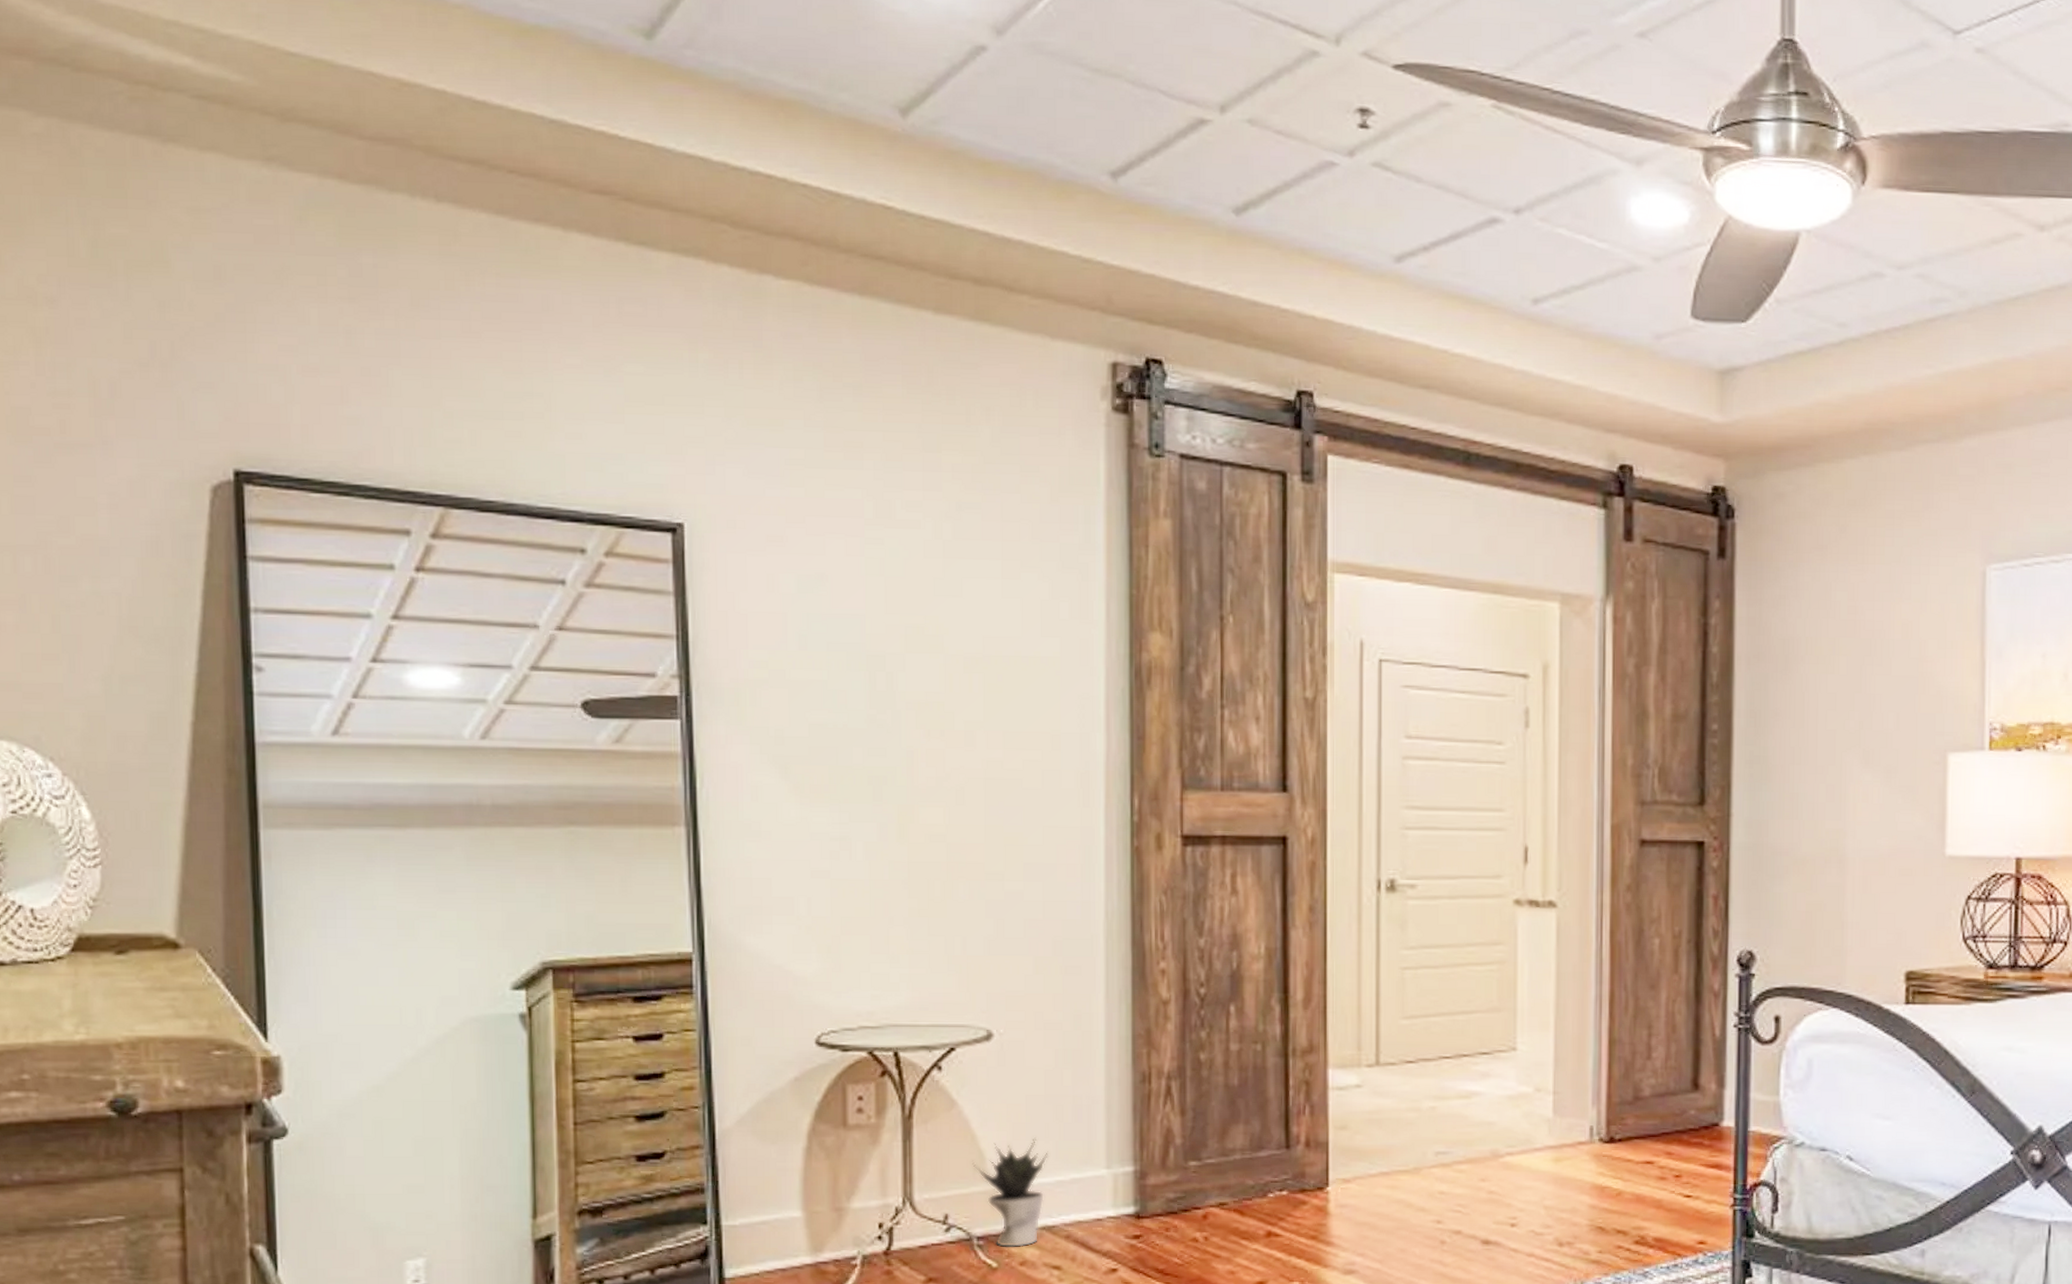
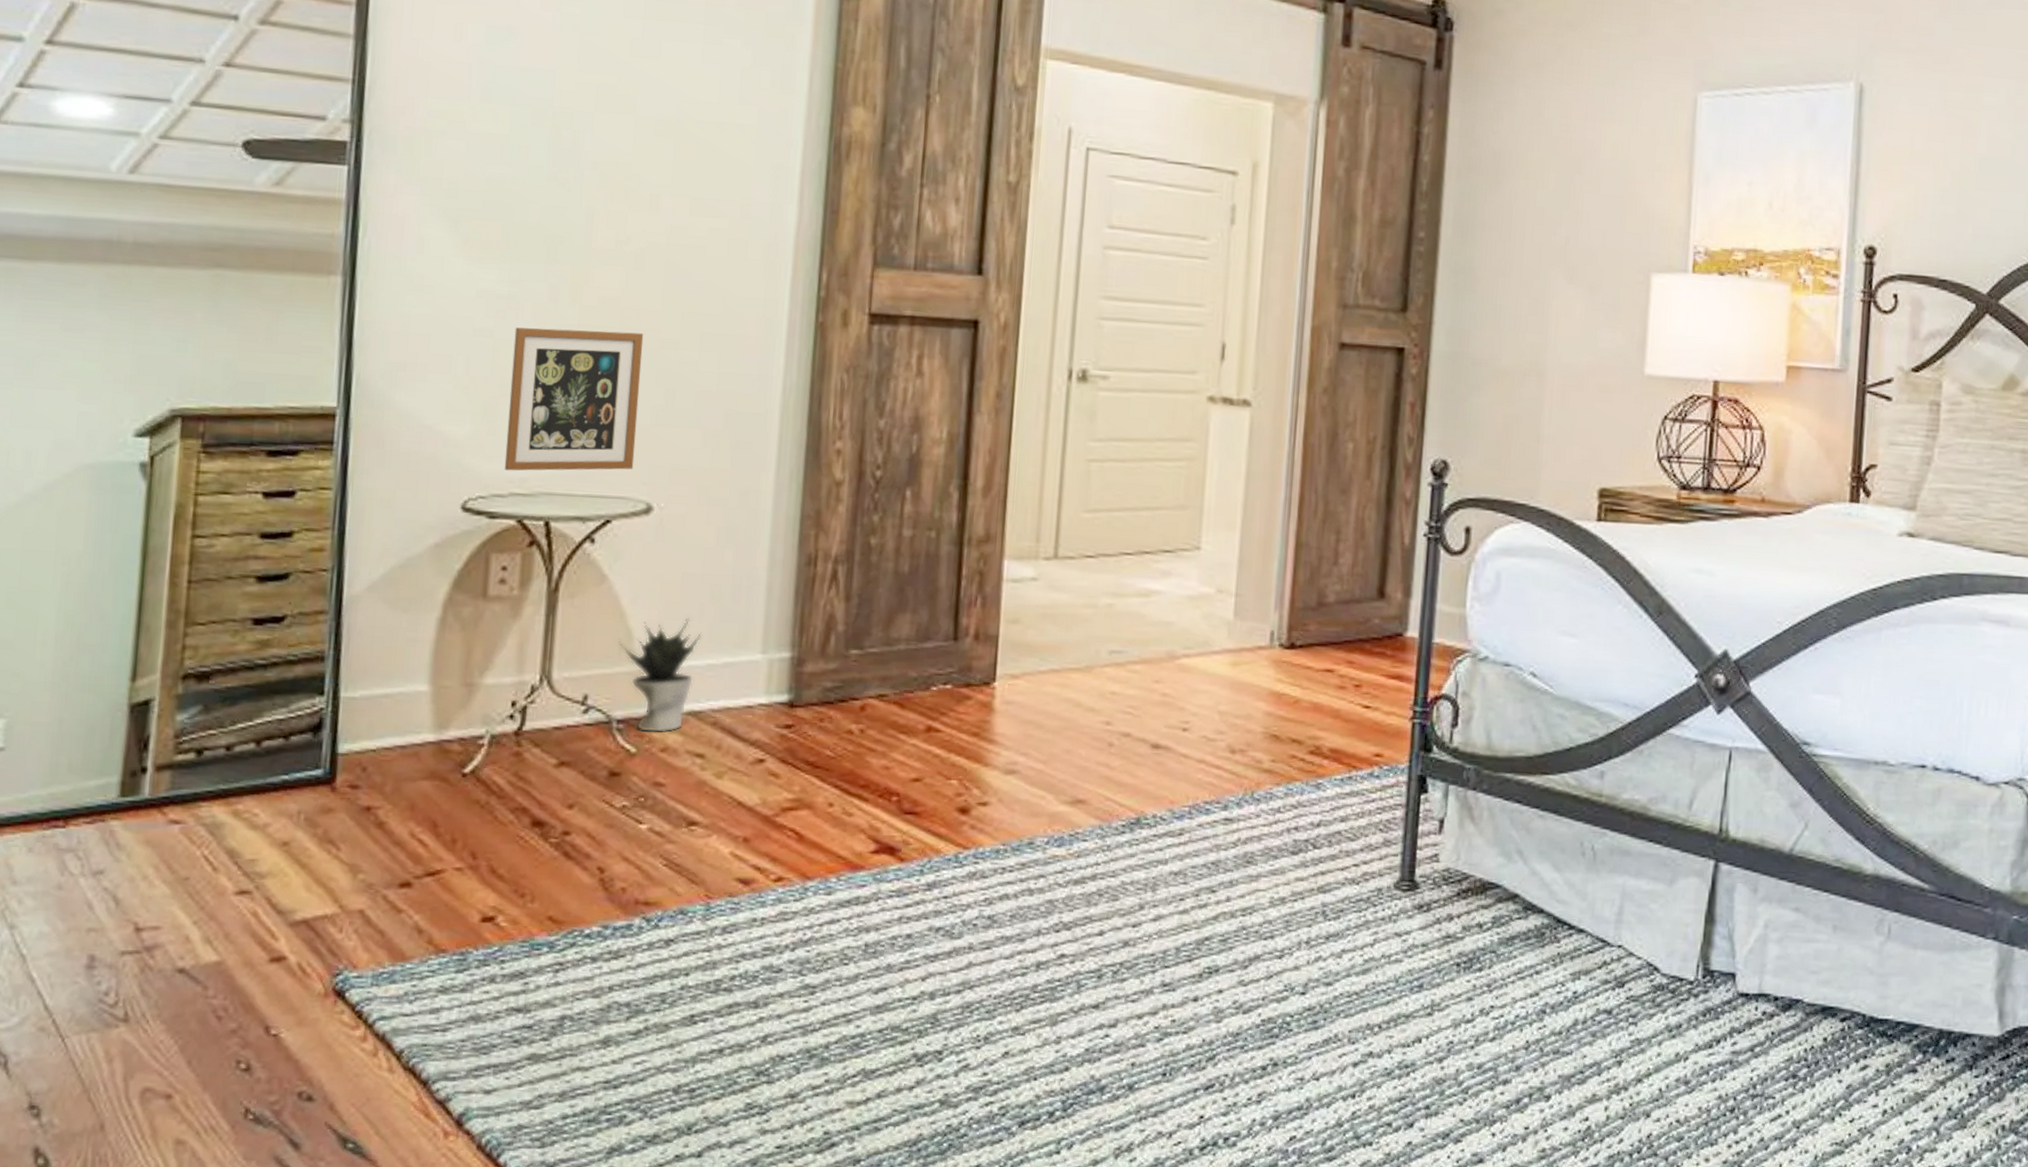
picture frame: none [849,866,972,1005] -> present [504,327,644,471]

